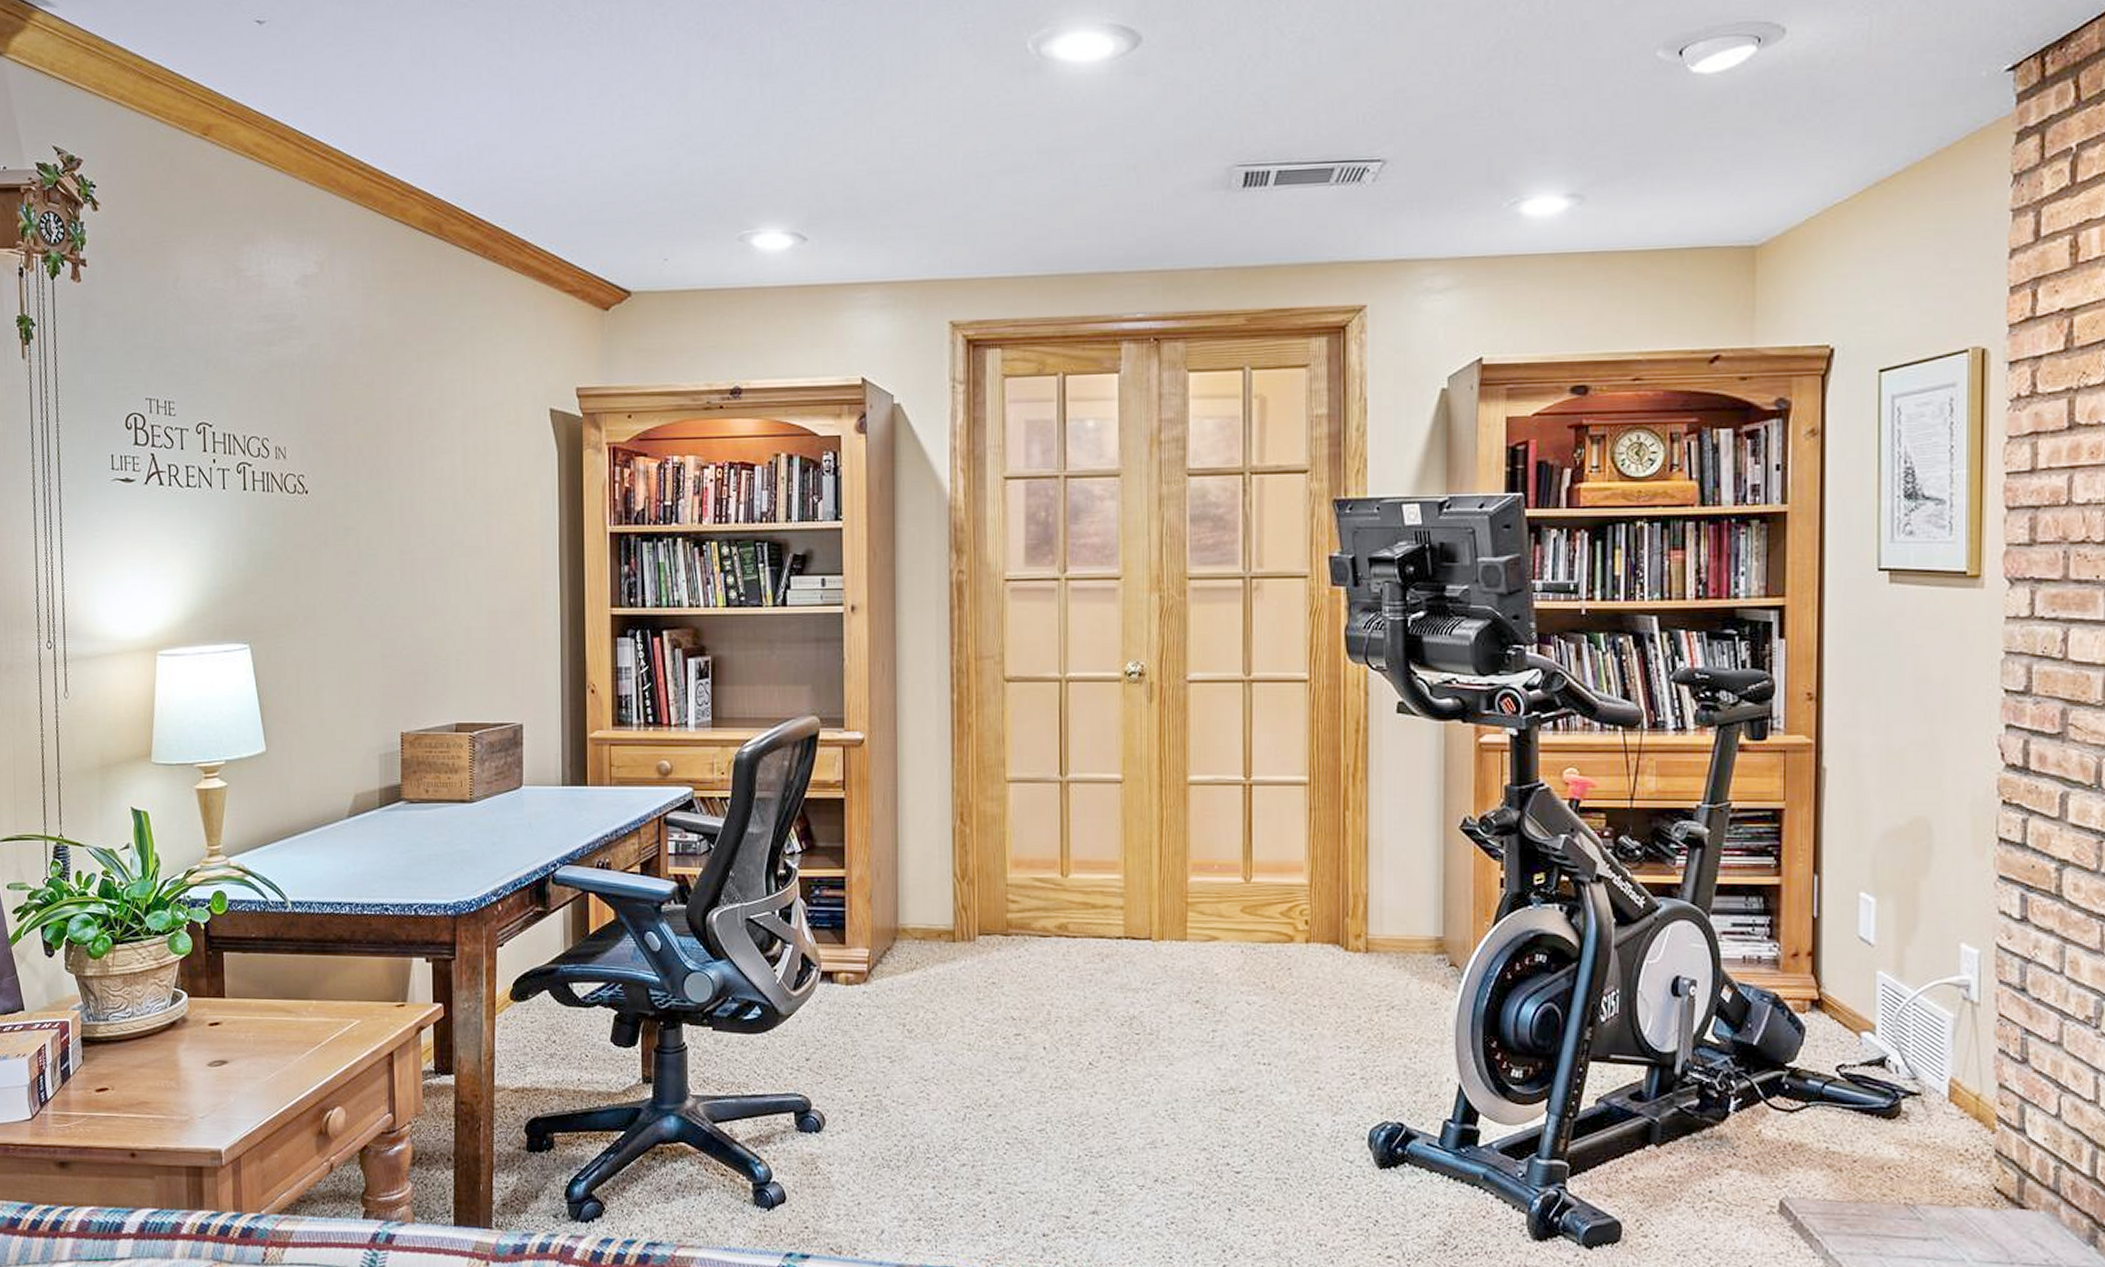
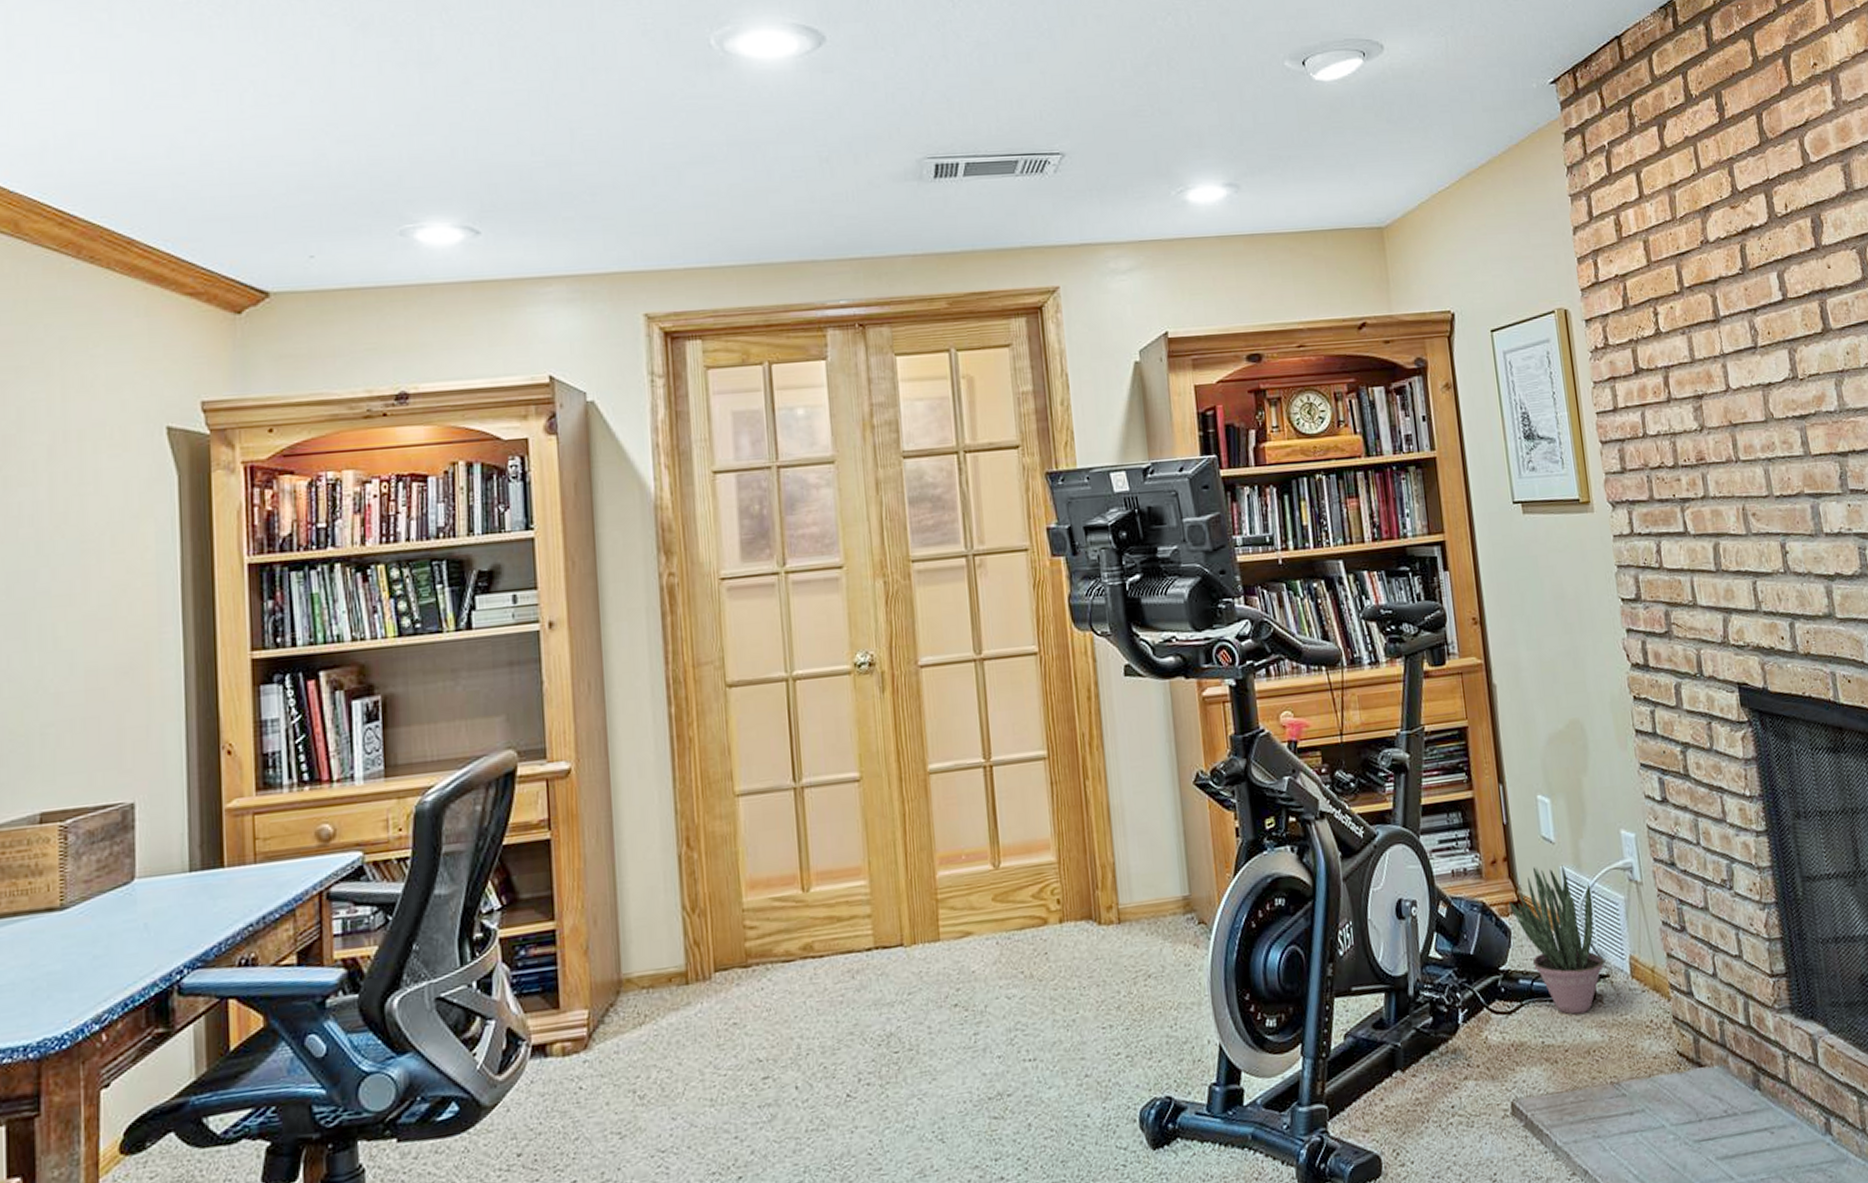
potted plant: none [1808,967,1917,1127] -> present [1509,865,1604,1015]

